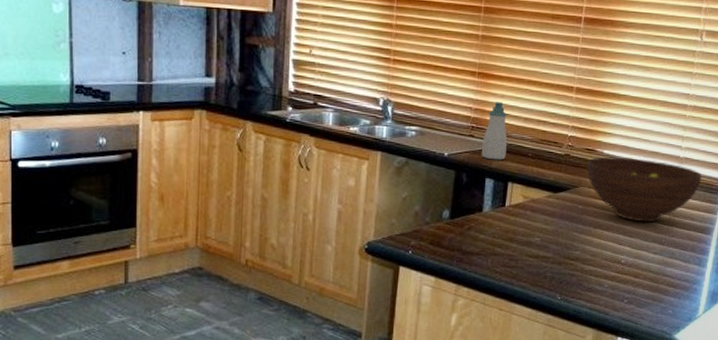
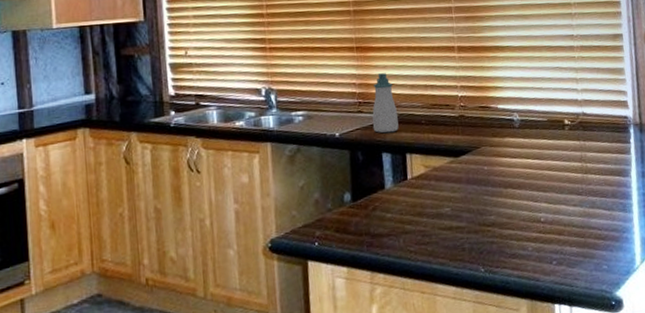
fruit bowl: present [586,157,702,223] -> none [484,107,606,175]

